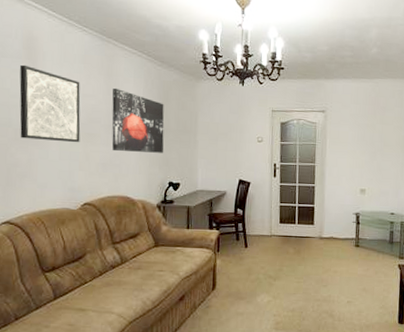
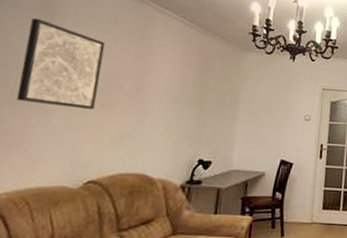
wall art: present [112,87,165,153] -> none [134,52,203,127]

